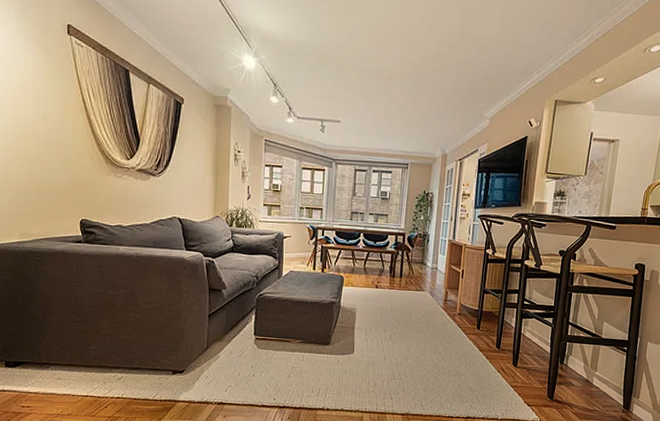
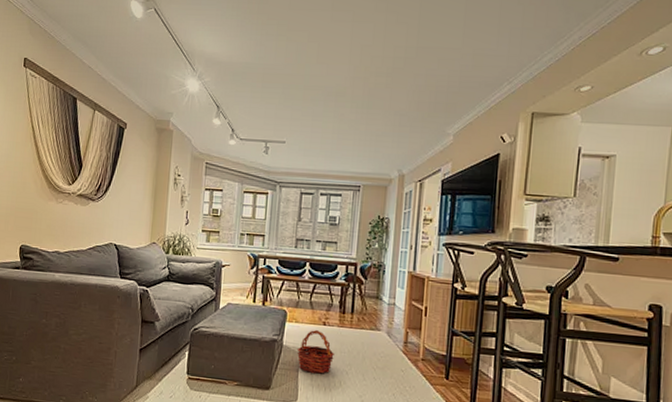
basket: none [353,292,385,330] -> present [297,330,334,374]

